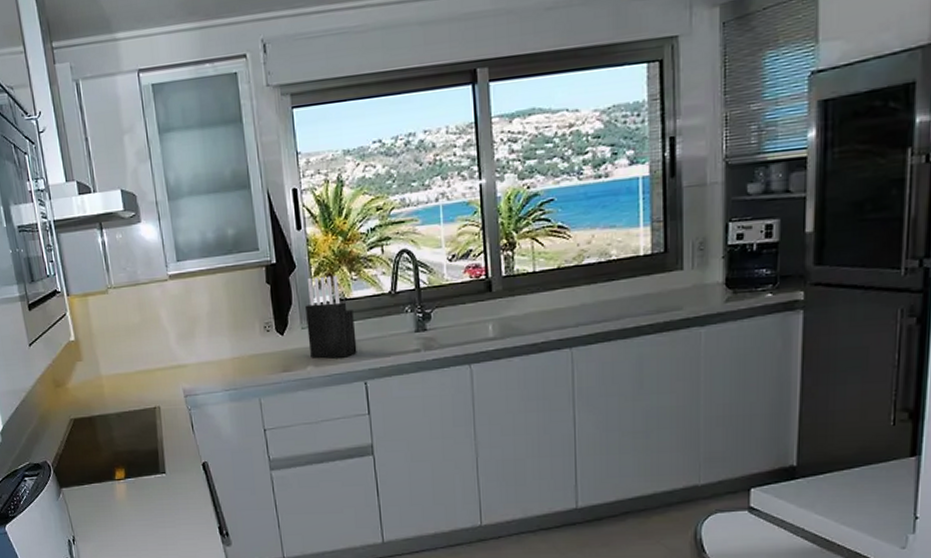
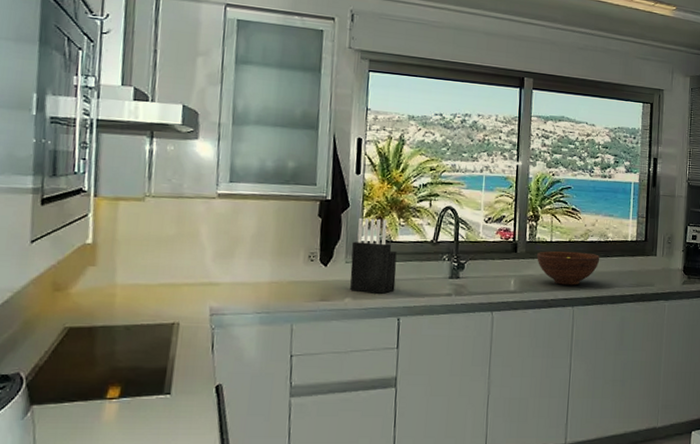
fruit bowl: none [518,279,602,324] -> present [537,250,600,286]

